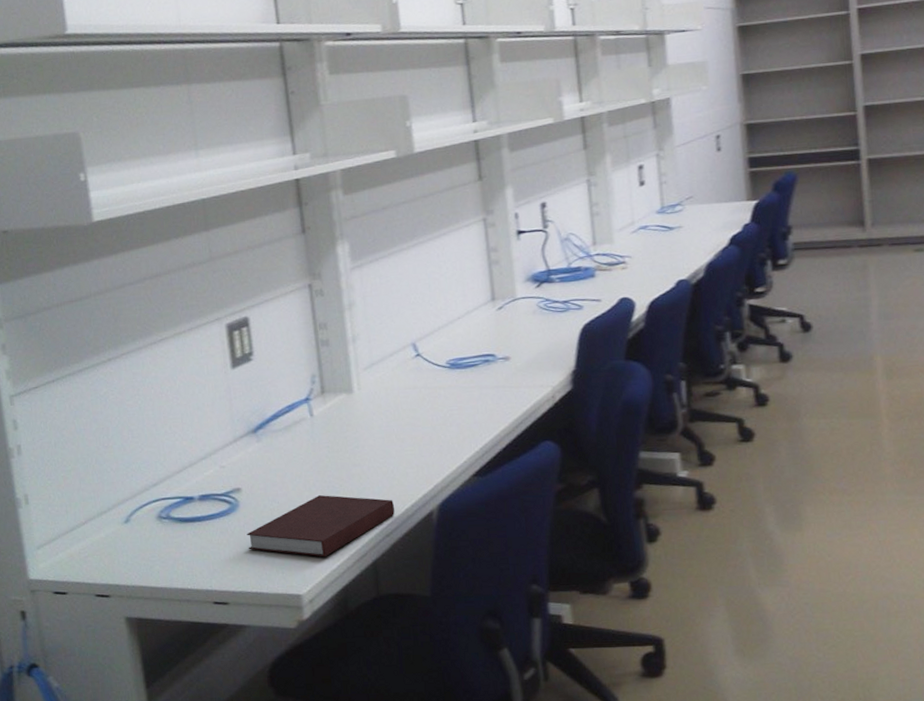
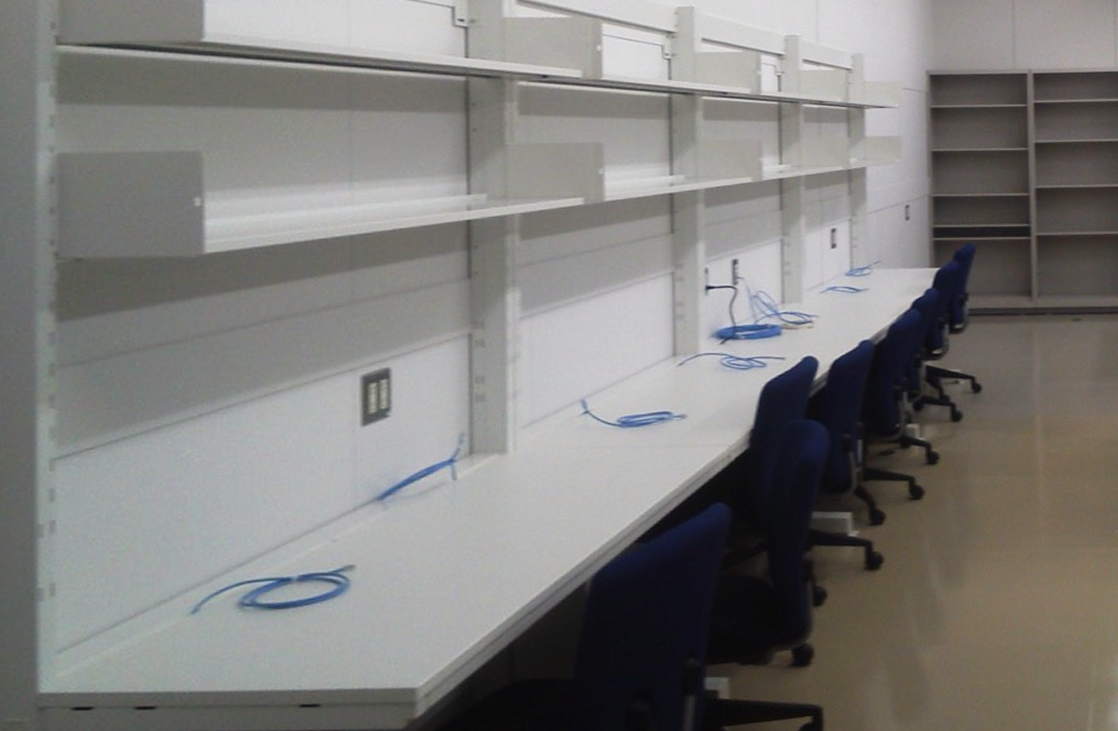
notebook: present [246,495,395,557] -> none [354,569,541,642]

